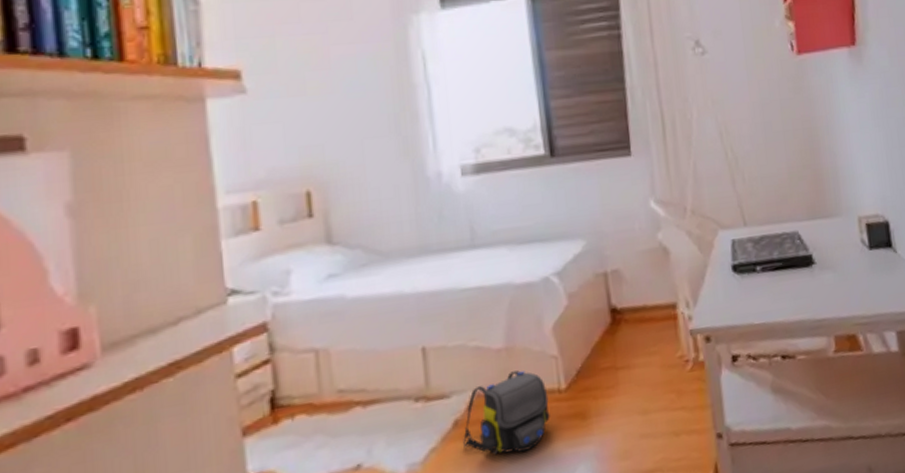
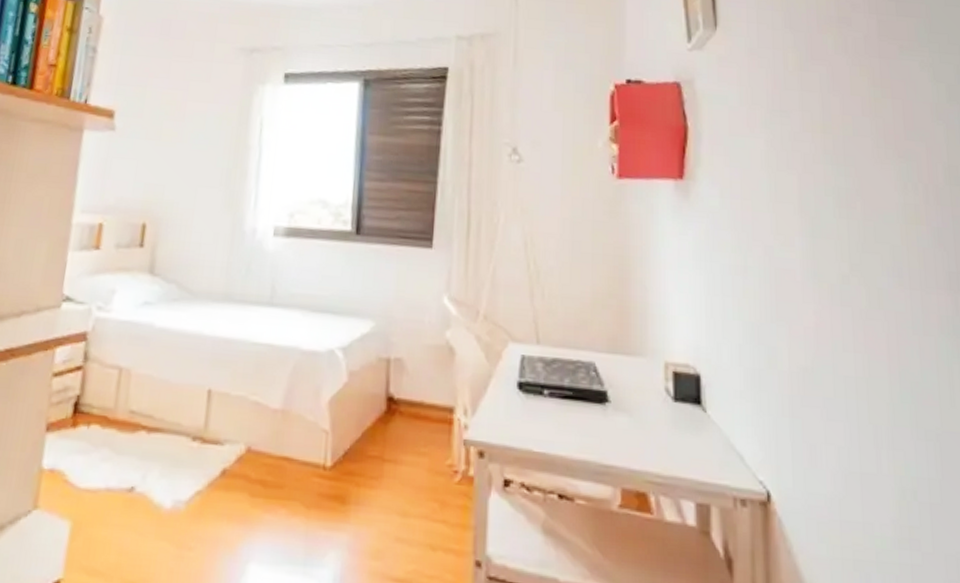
shoulder bag: present [463,370,550,456] -> none [226,435,313,520]

